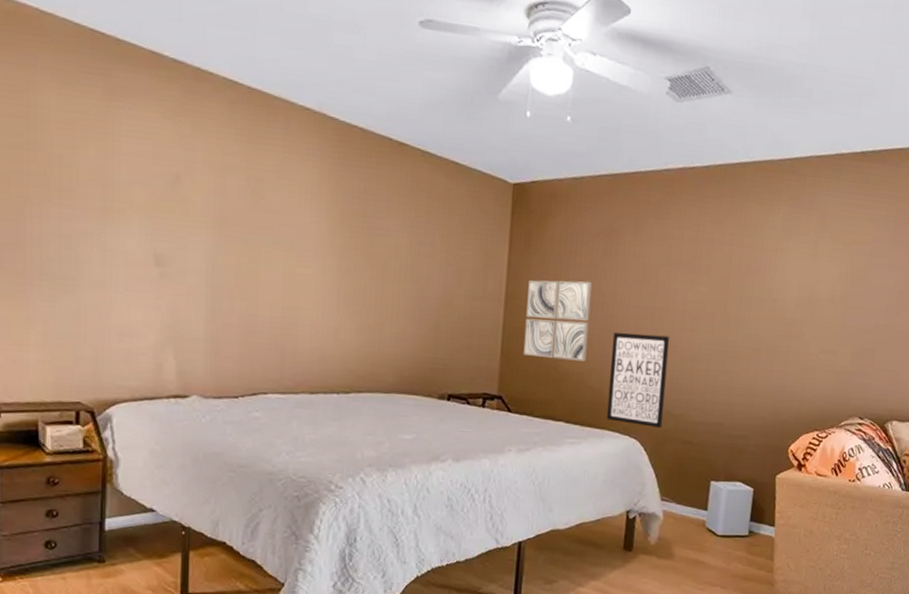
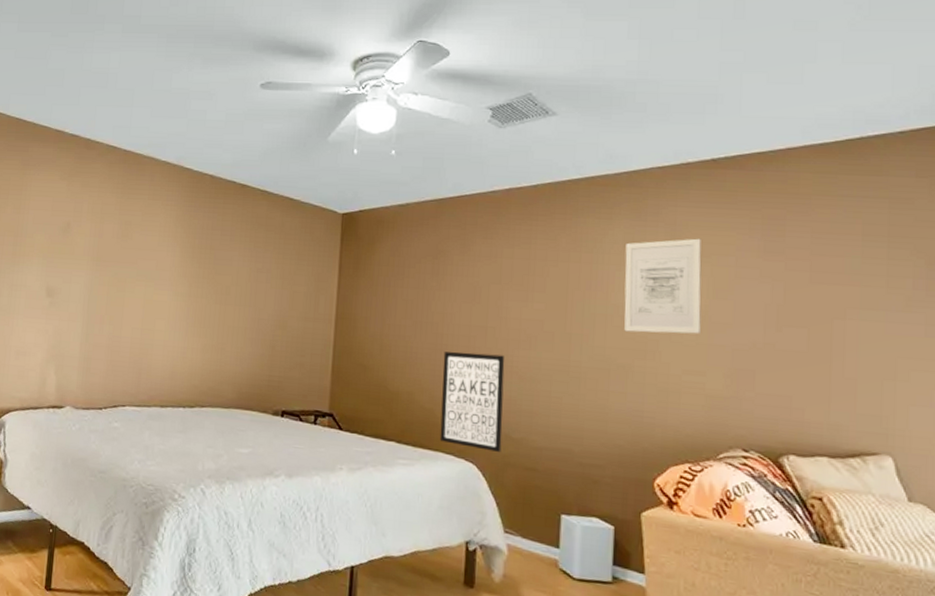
wall art: present [523,279,593,362] -> none [353,301,421,381]
wall art: none [775,227,846,317] -> present [624,238,702,335]

